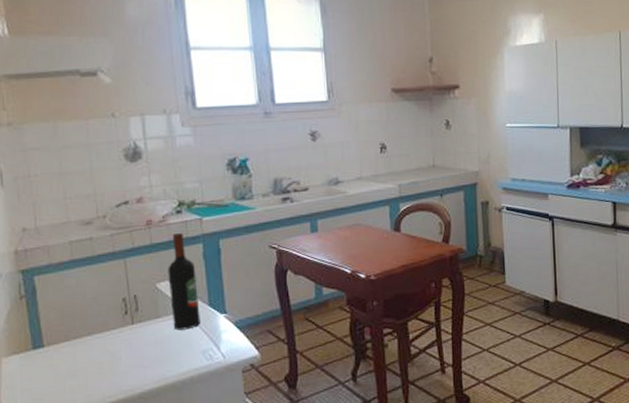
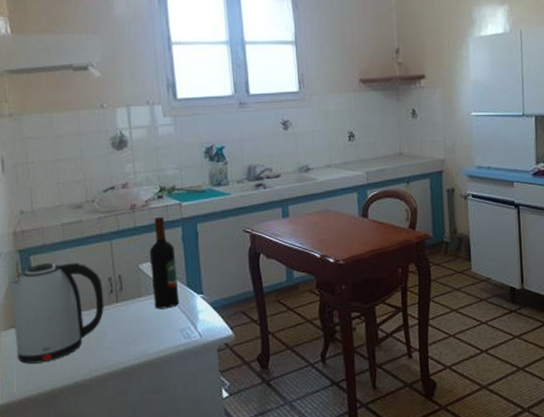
kettle: none [9,282,118,392] -> present [7,262,104,364]

